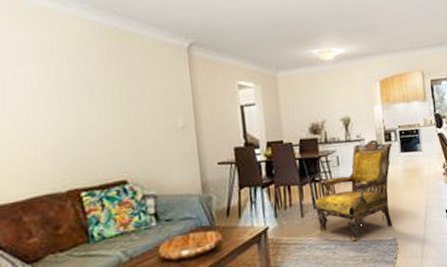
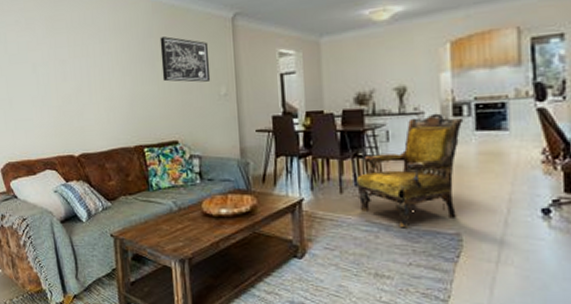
wall art: none [100,62,166,114] -> present [159,36,211,82]

